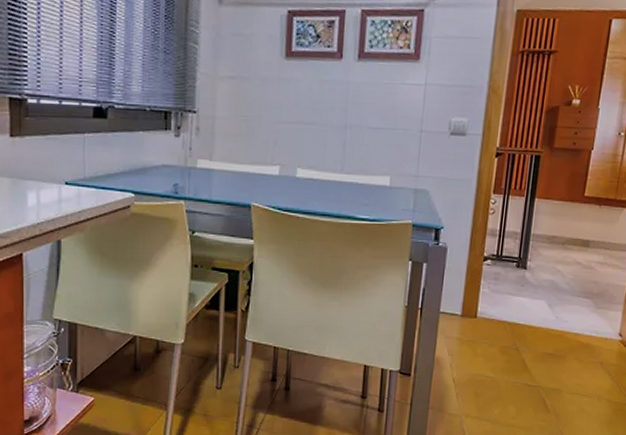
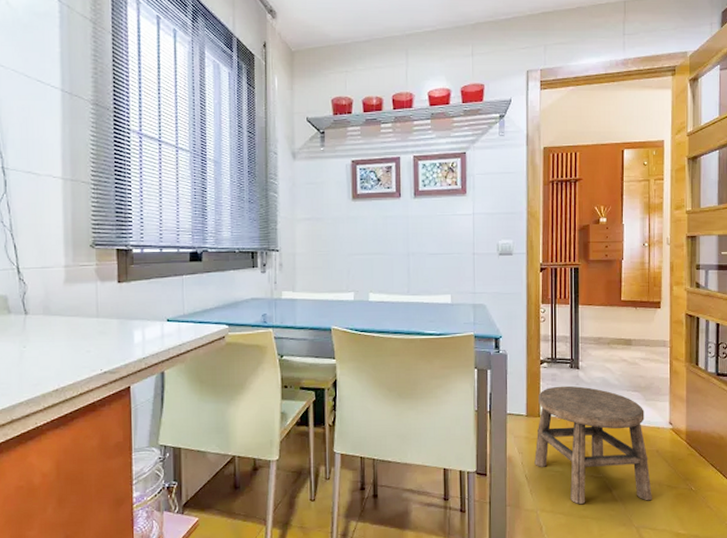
stool: none [464,286,593,414] -> present [534,385,652,505]

